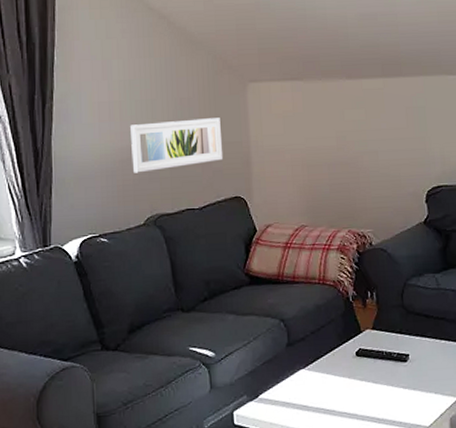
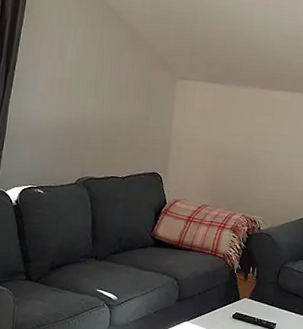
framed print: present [130,118,224,173] -> none [72,100,150,141]

